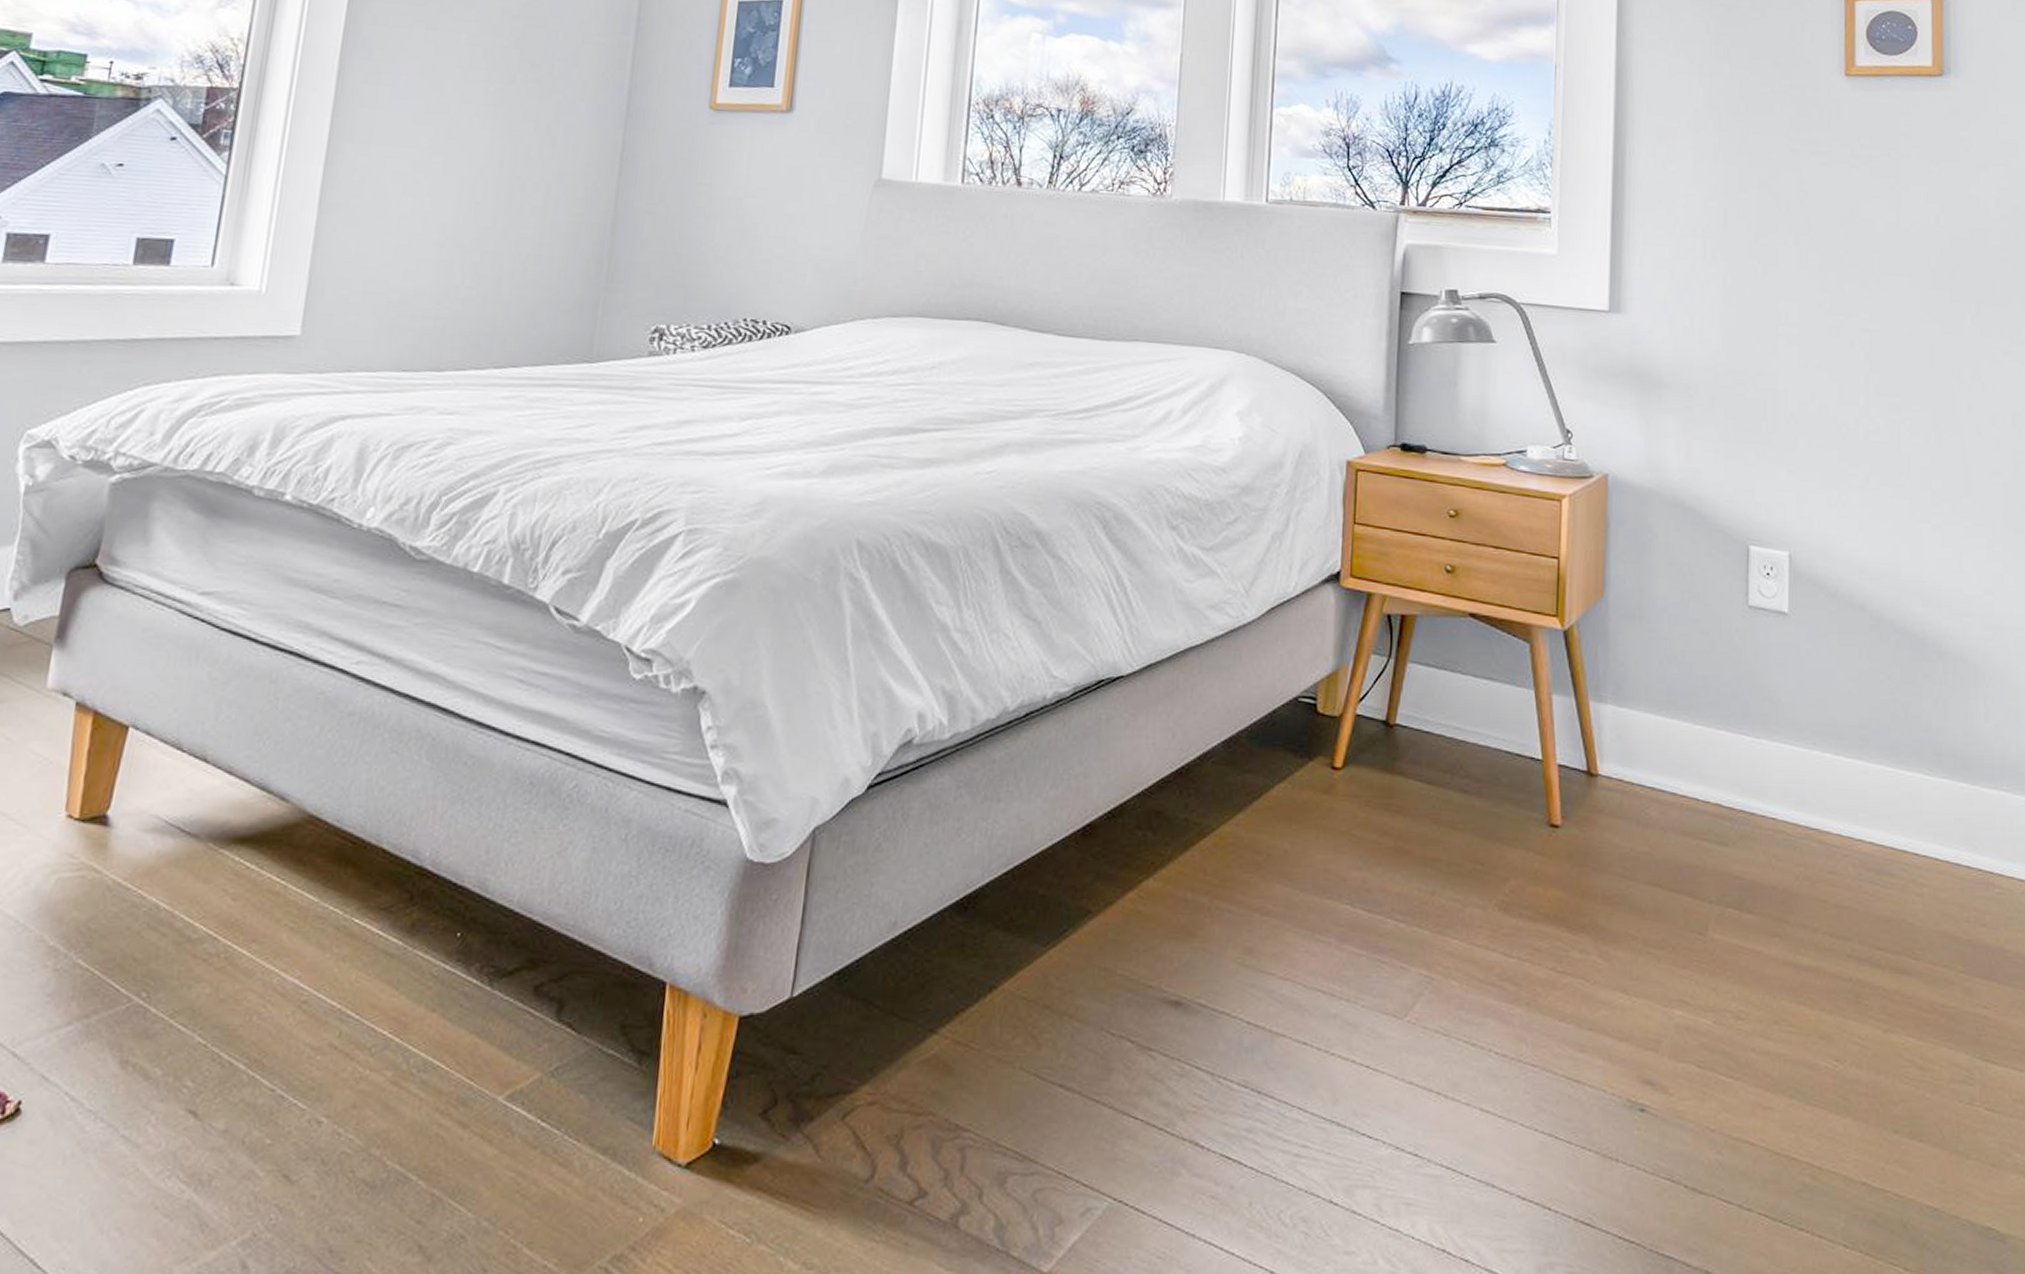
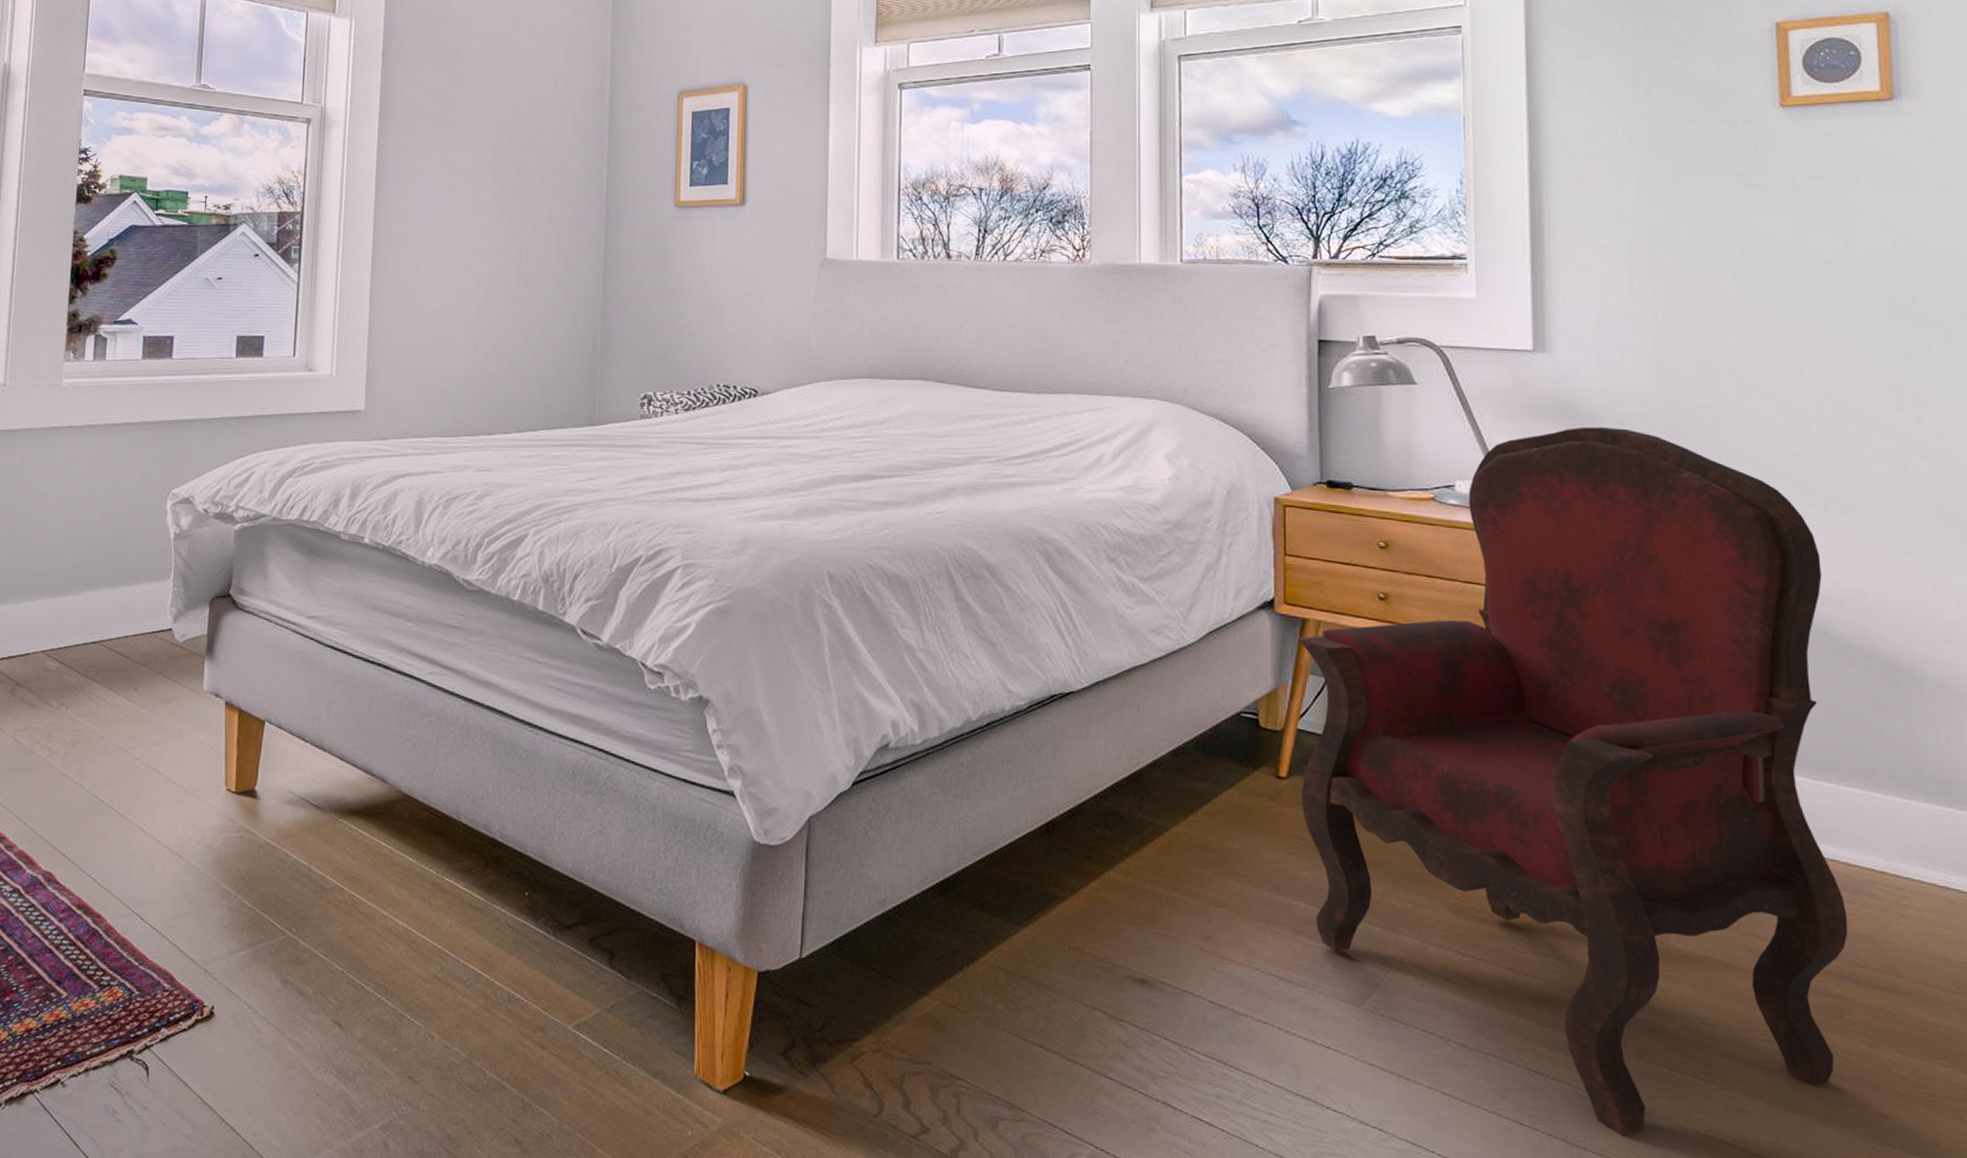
armchair: none [1356,392,1870,1143] -> present [1298,427,1848,1136]

